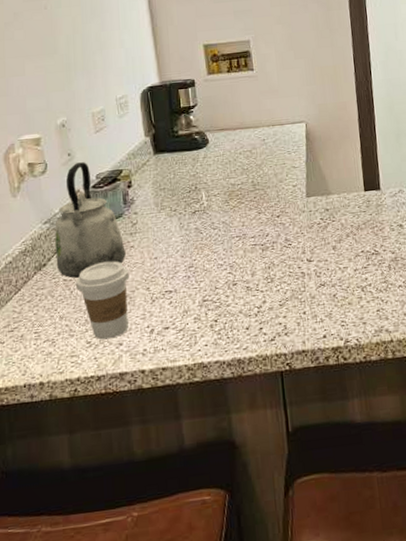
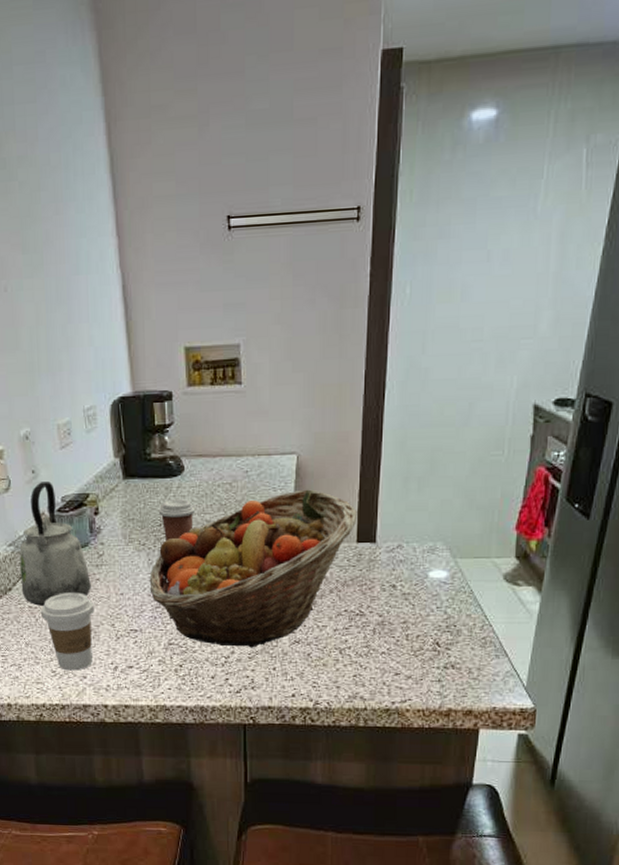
fruit basket: none [181,150,362,297] -> present [149,489,358,648]
coffee cup: none [187,167,221,206] -> present [158,499,196,541]

